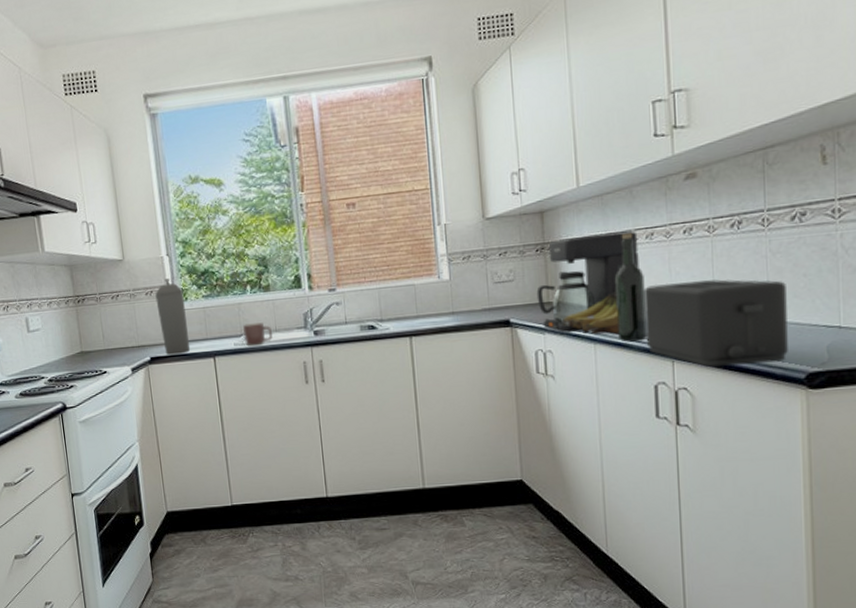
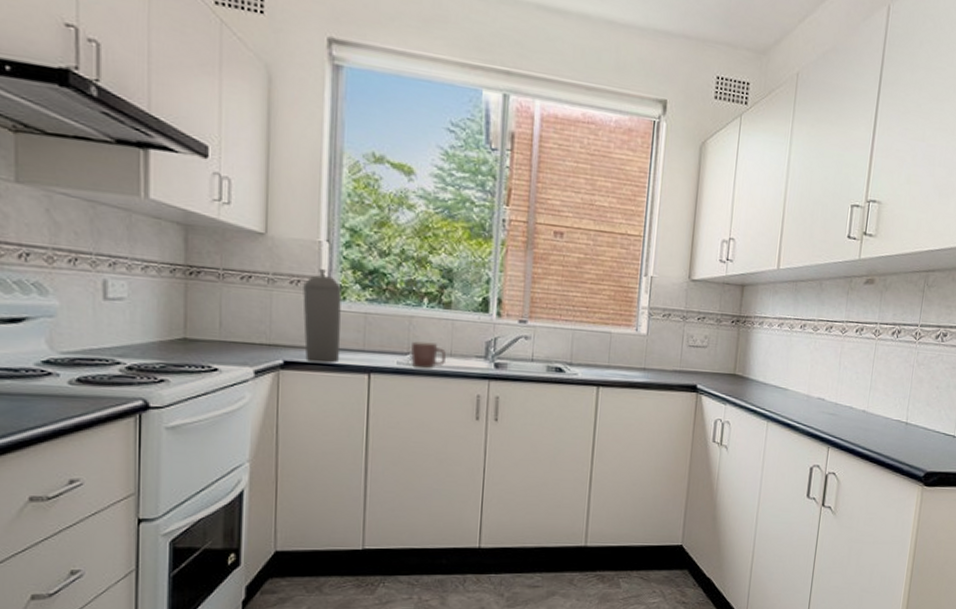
coffee maker: present [536,231,639,333] -> none [724,315,820,408]
fruit: present [561,292,620,336] -> none [743,375,794,417]
wine bottle: present [614,233,647,343] -> none [788,322,819,425]
toaster: present [643,279,788,368] -> none [810,374,923,460]

